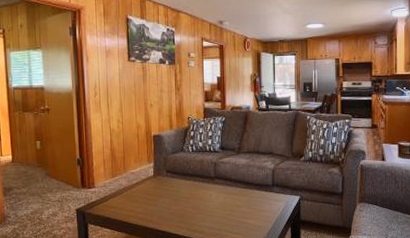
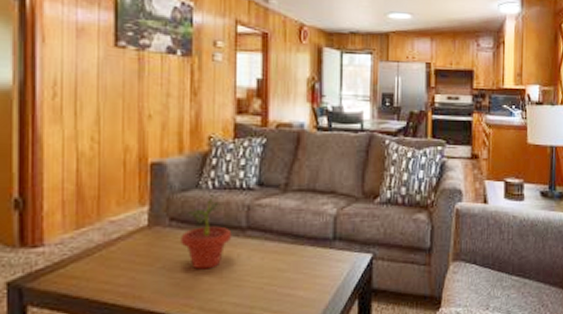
potted plant: none [174,154,206,204] -> present [181,193,232,270]

